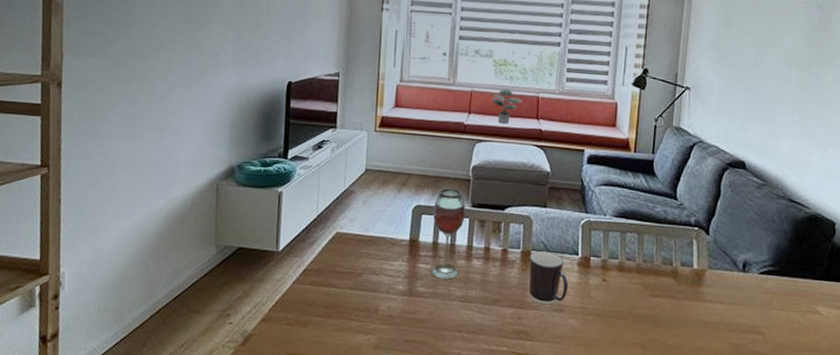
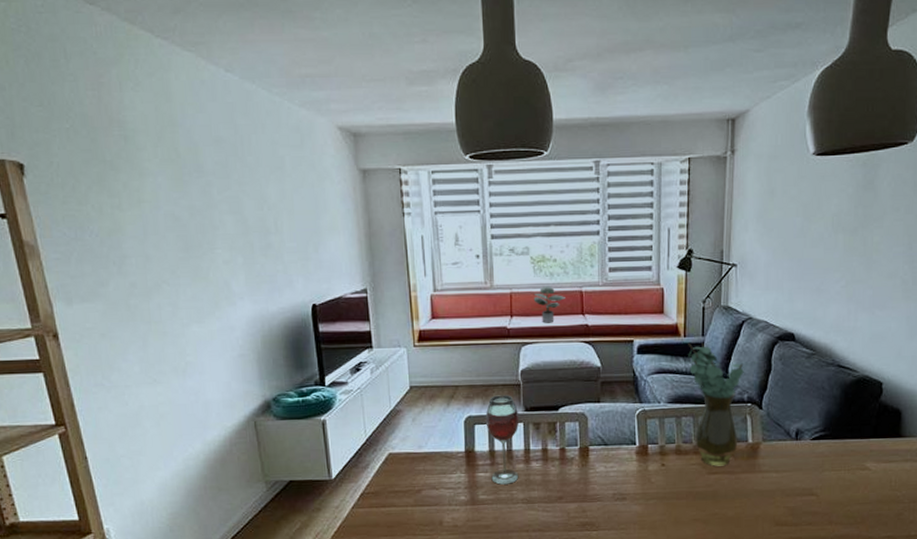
mug: present [528,250,569,305] -> none [587,444,629,496]
vase: none [637,159,693,290] -> present [688,342,744,466]

